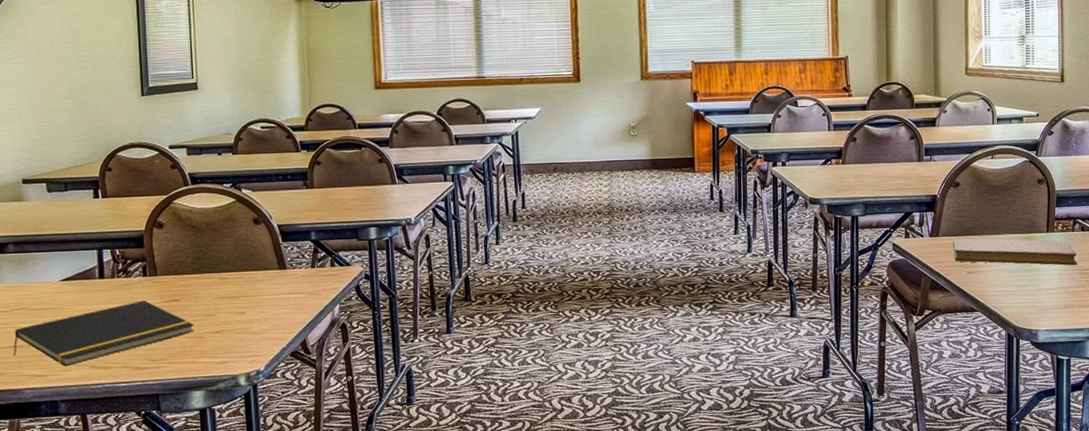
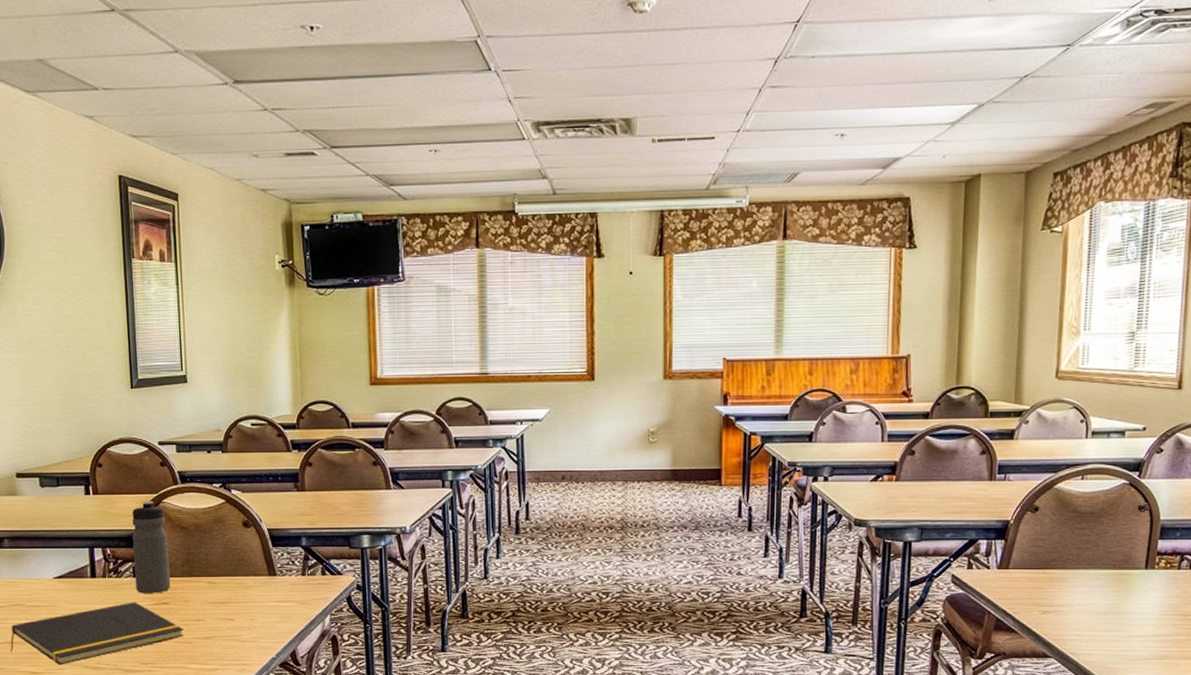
water bottle: none [142,202,181,292] -> present [132,501,171,593]
notebook: present [953,238,1078,266] -> none [1025,572,1182,609]

